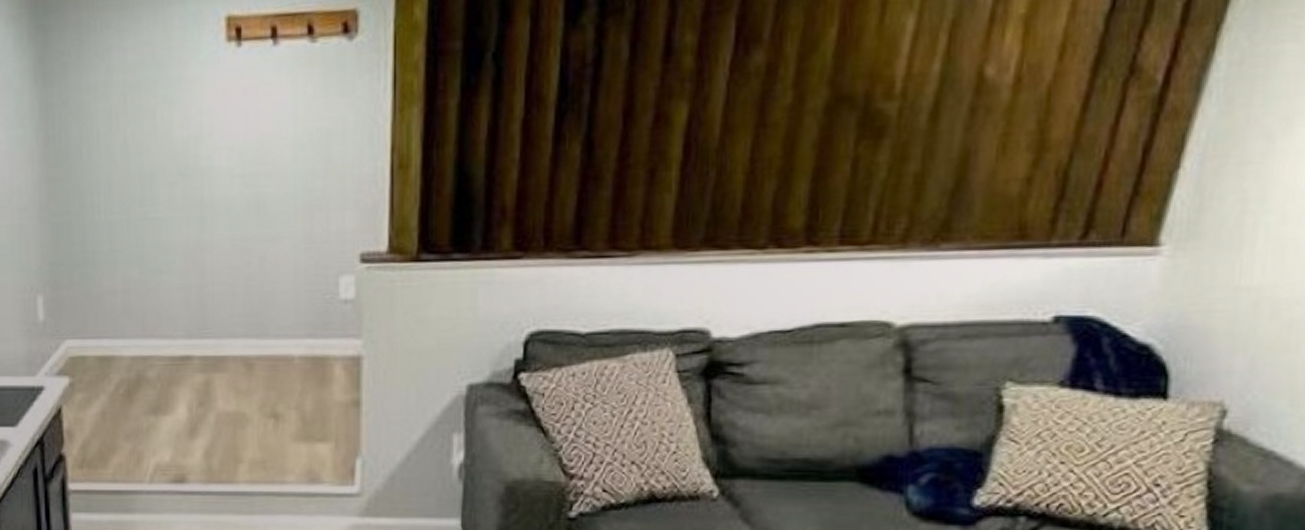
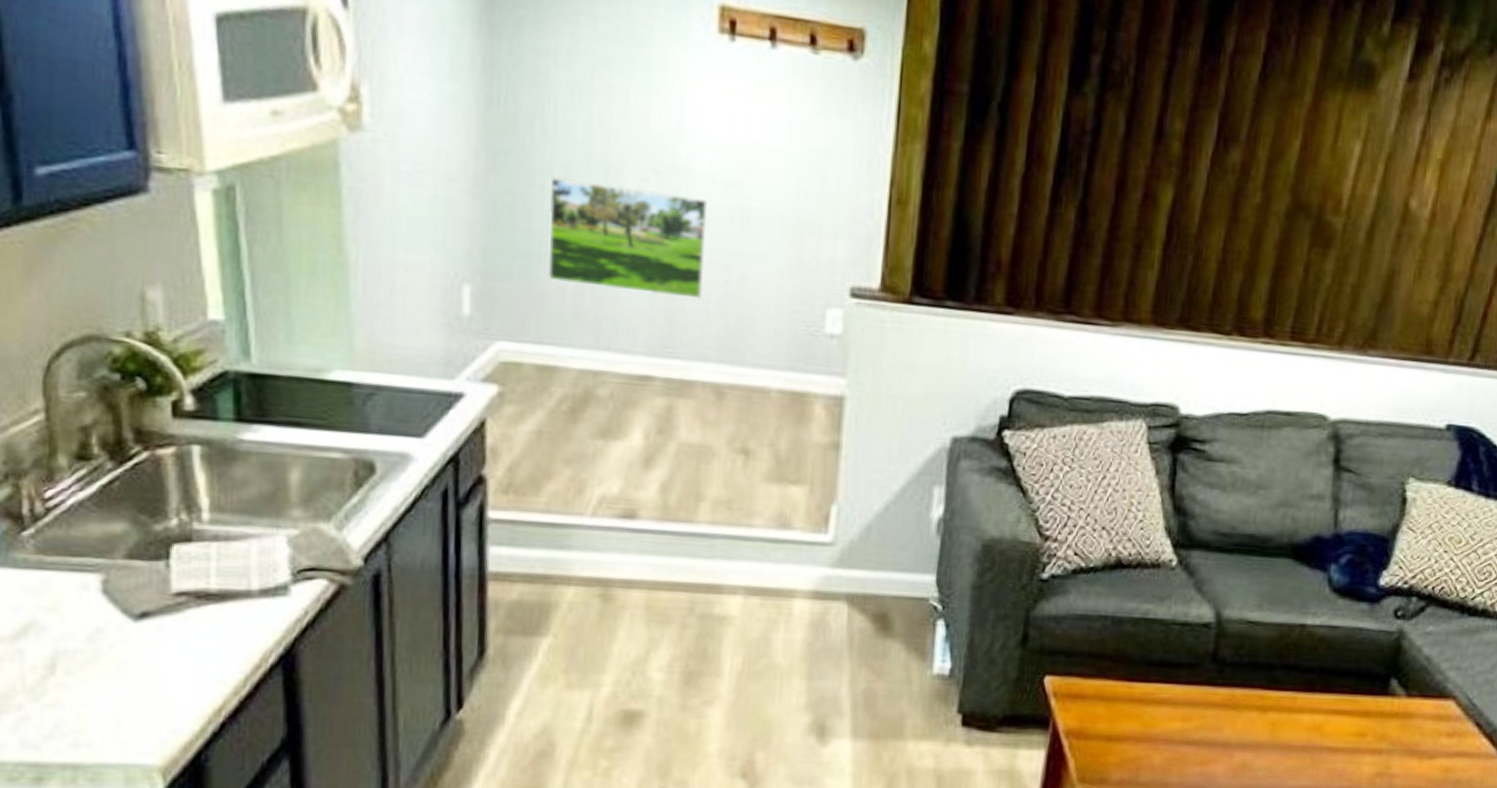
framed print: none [98,192,228,284] -> present [547,176,707,299]

